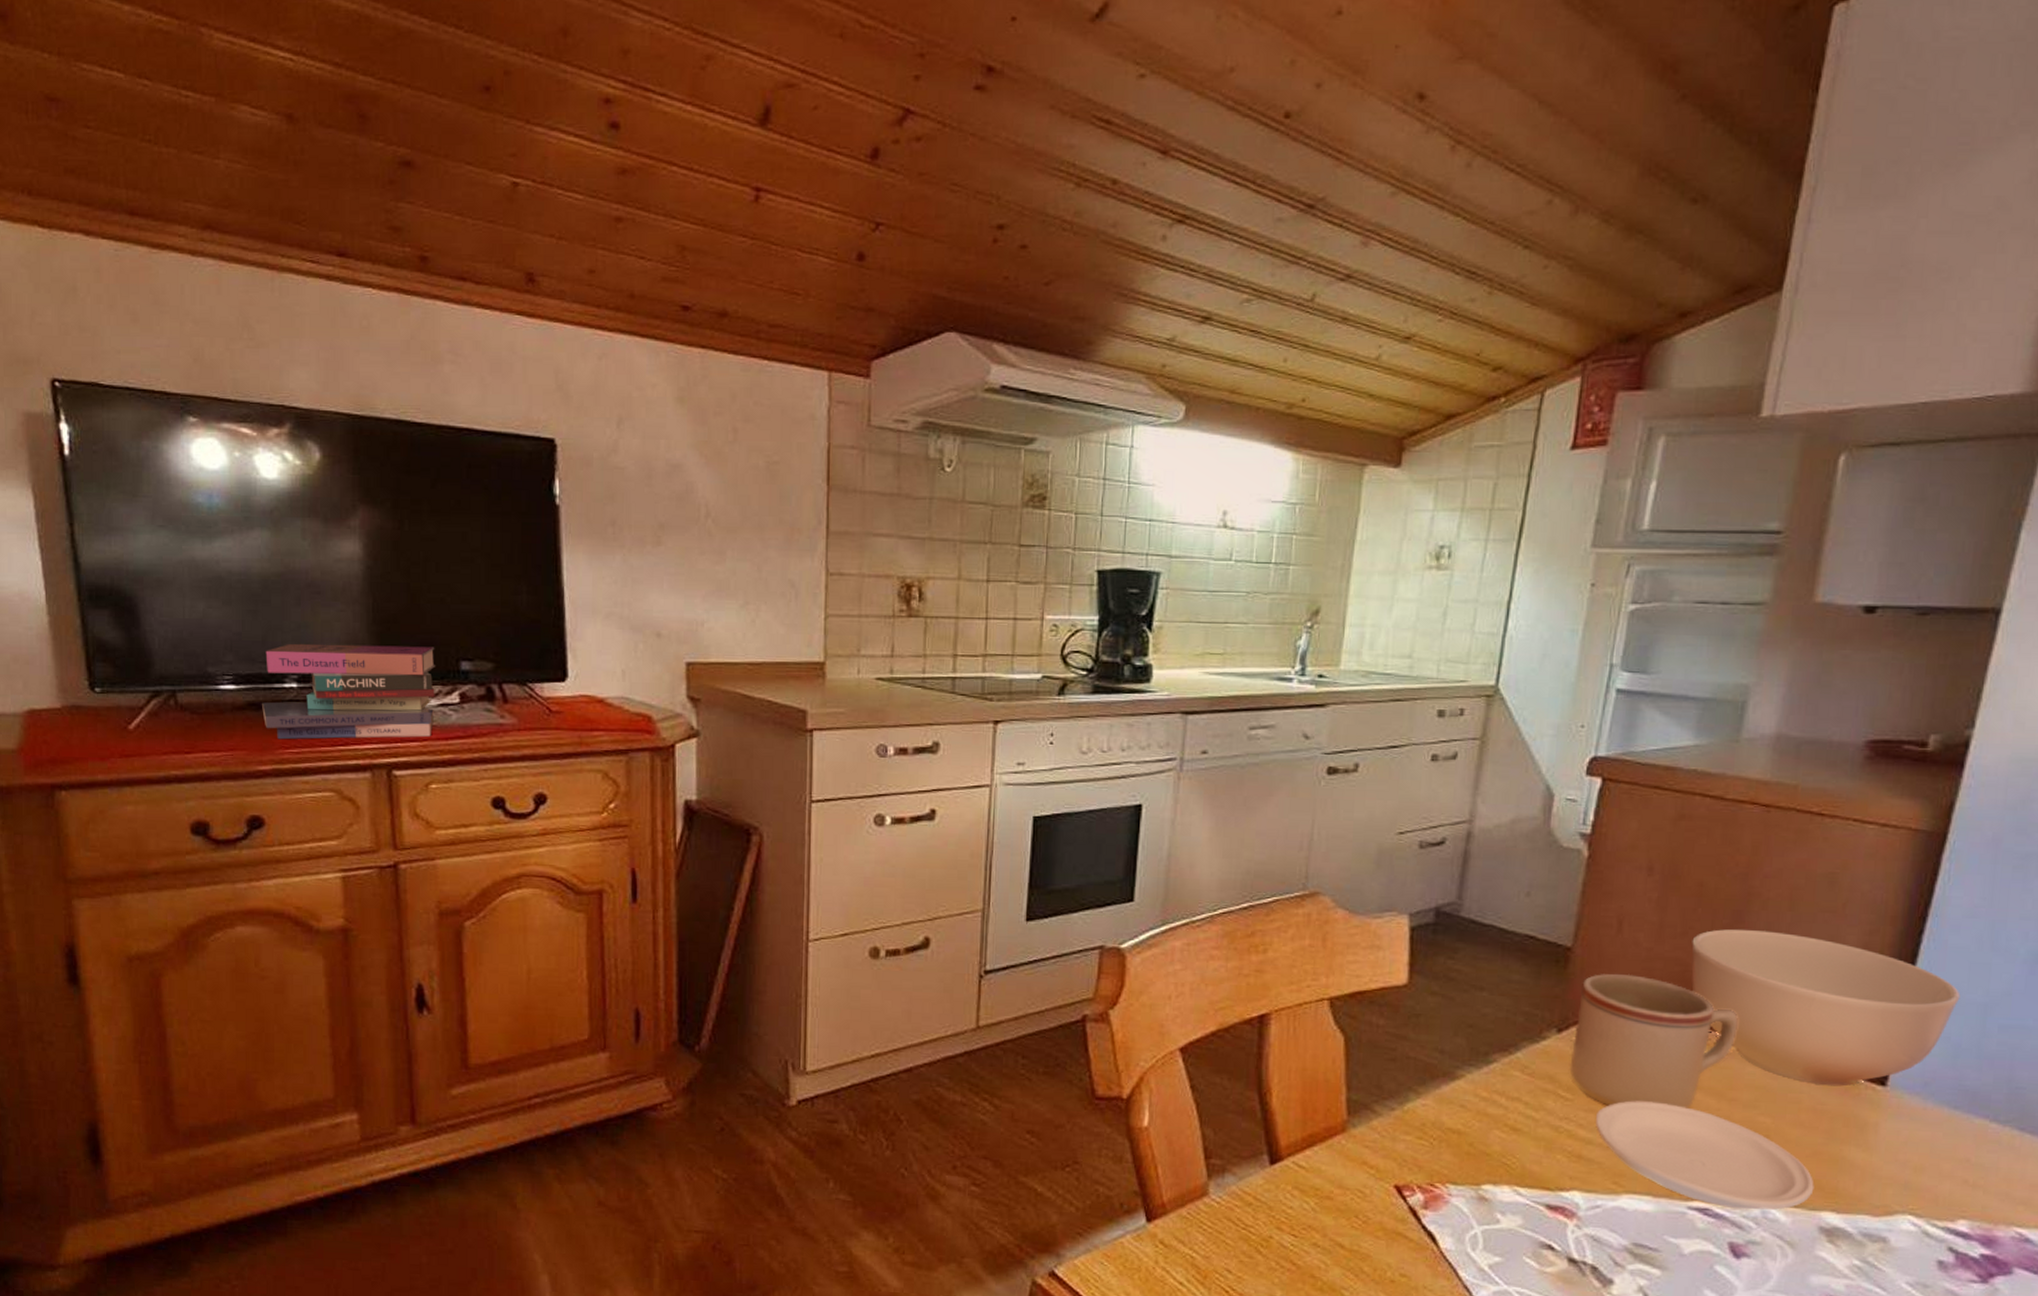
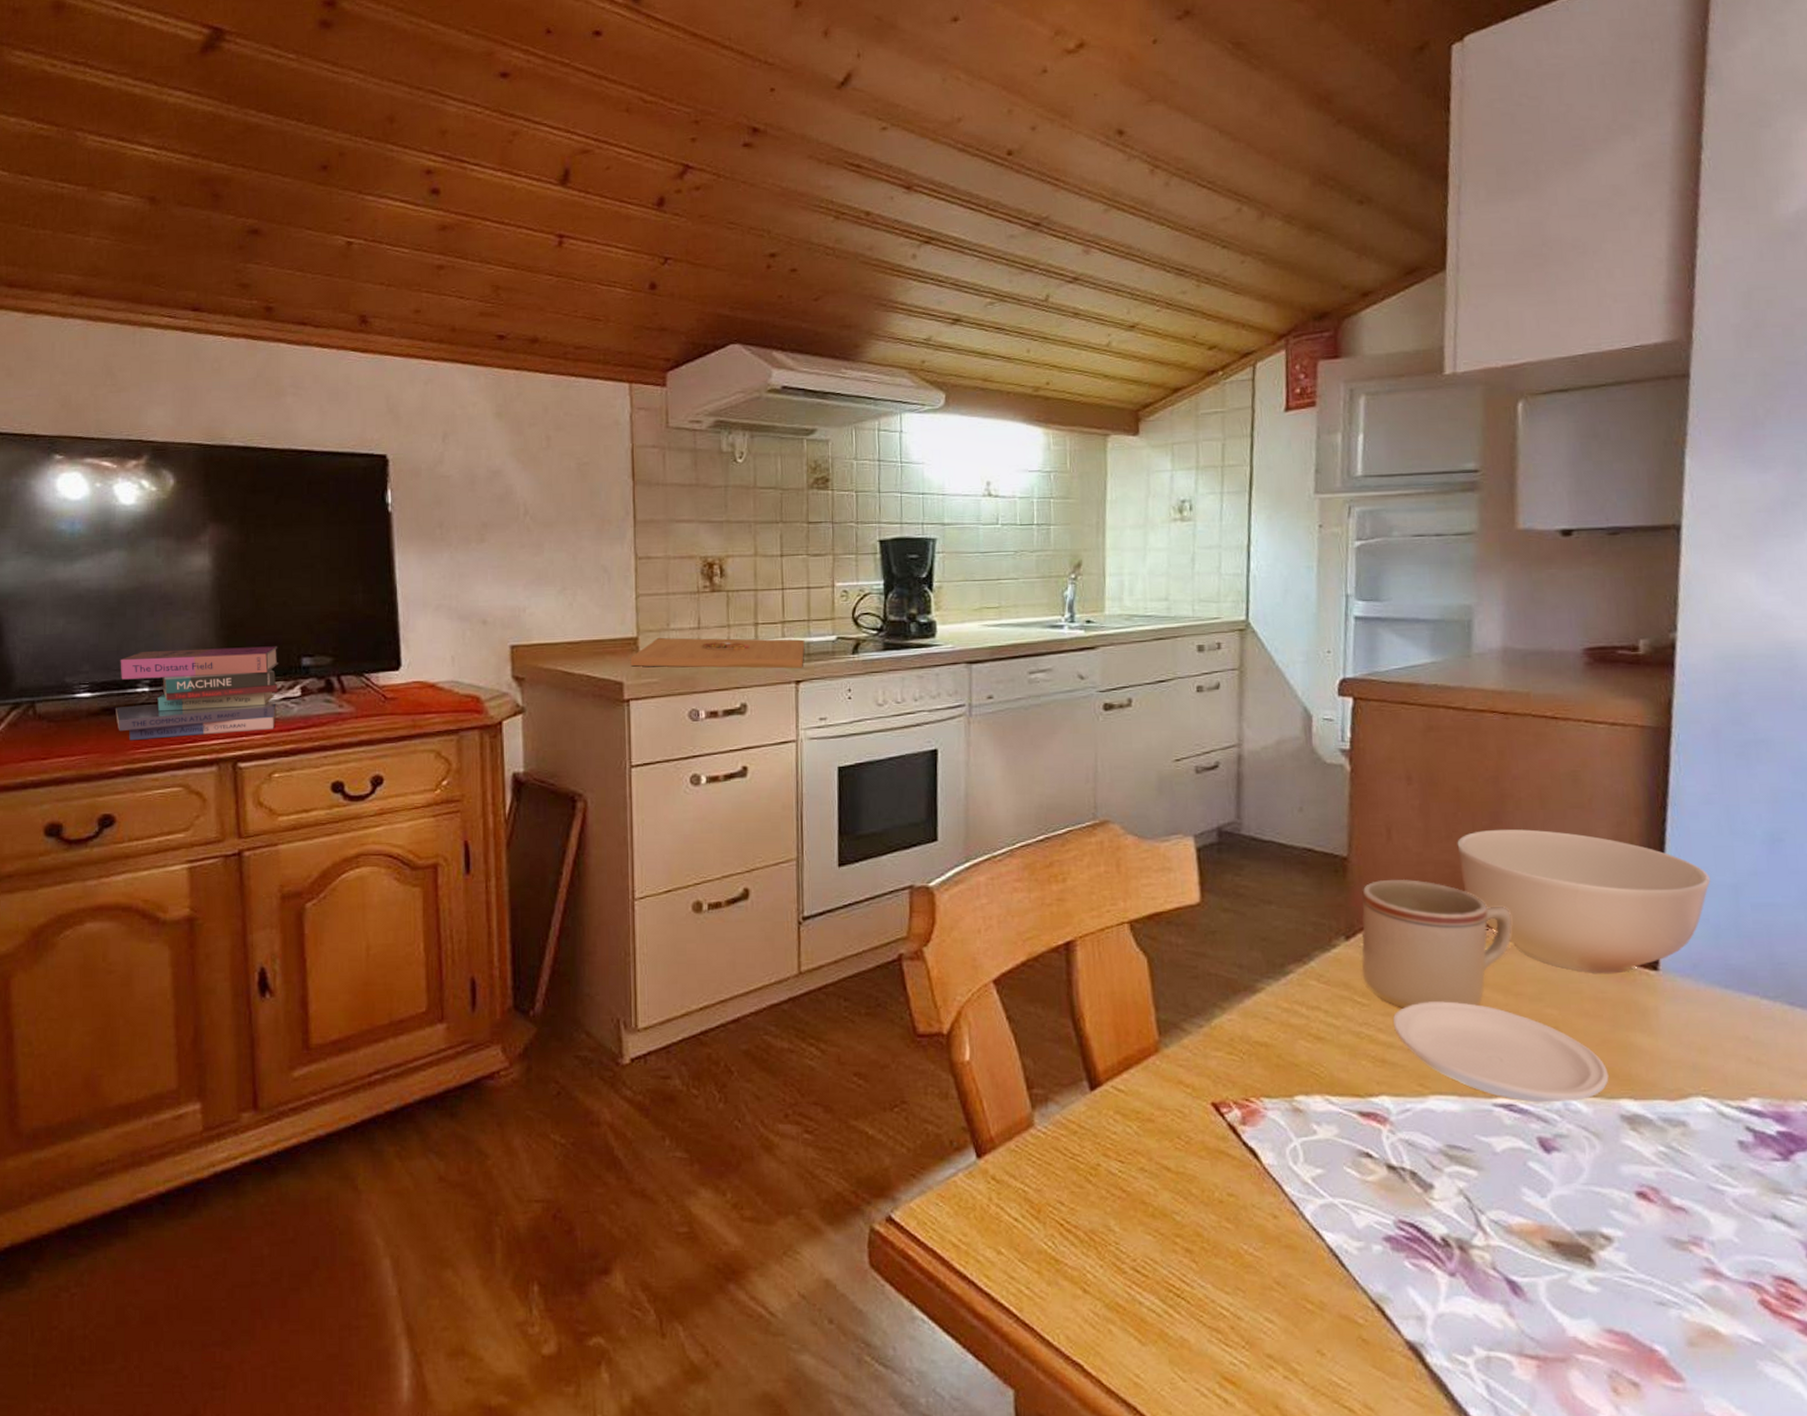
platter: none [815,665,1007,707] -> present [630,637,805,669]

